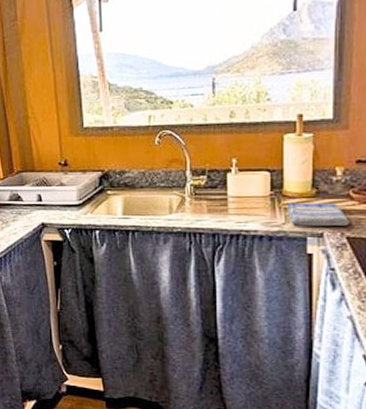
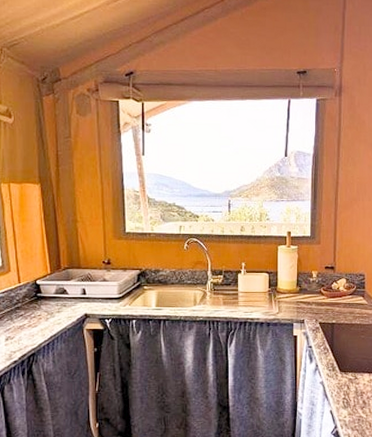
dish towel: present [288,202,350,226] -> none [281,297,321,315]

